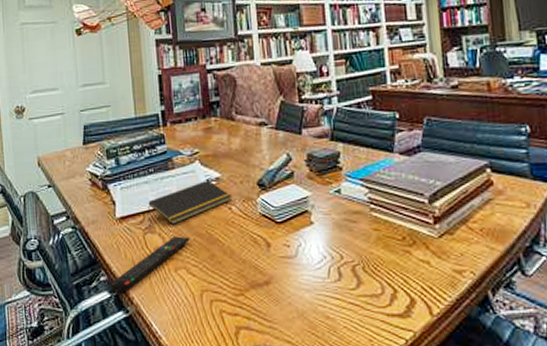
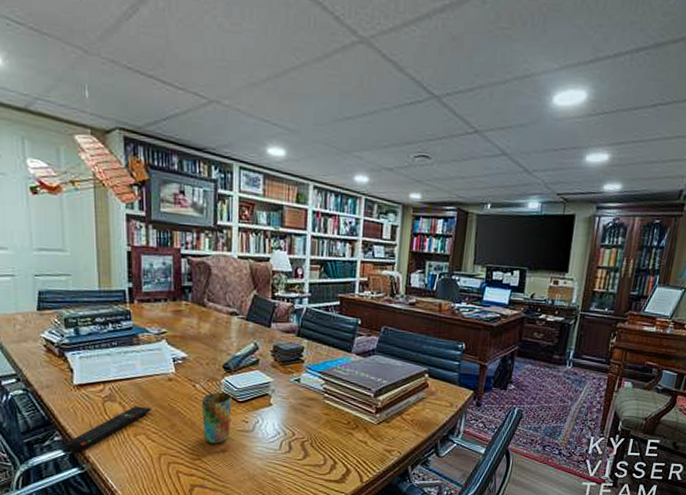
notepad: present [147,181,233,224] -> none [108,359,197,395]
cup: none [238,213,272,275] -> present [201,392,232,444]

